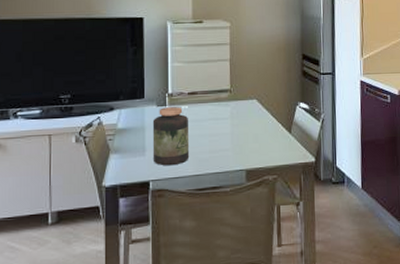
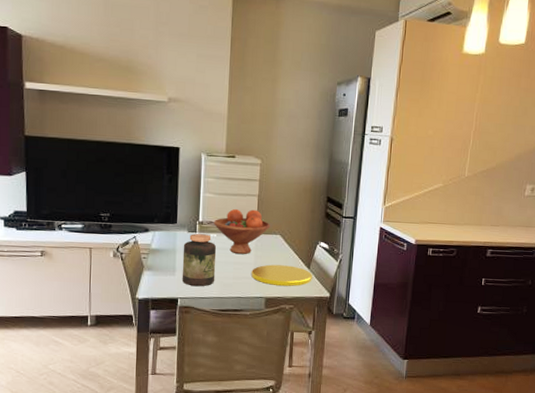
fruit bowl: none [184,75,245,125] -> present [213,208,270,254]
plate: none [229,131,295,155] -> present [251,264,312,286]

